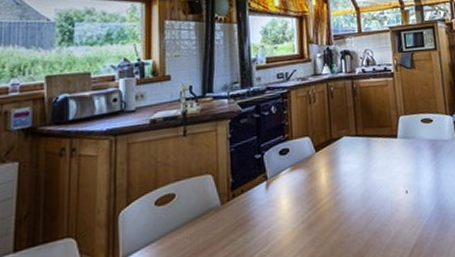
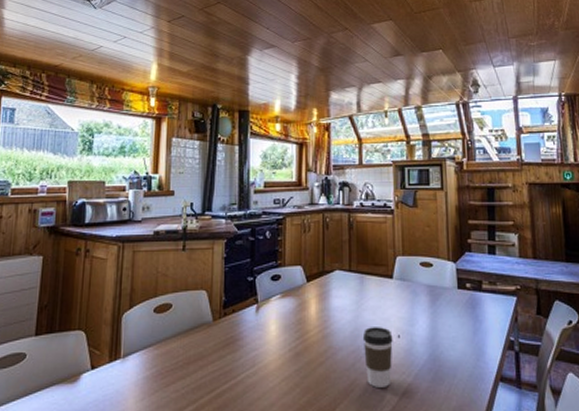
coffee cup: none [373,185,403,245] -> present [362,327,393,388]

